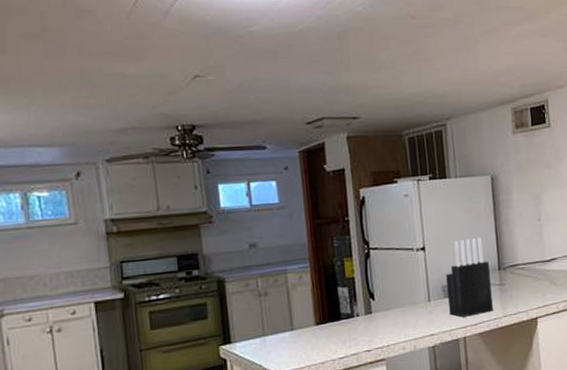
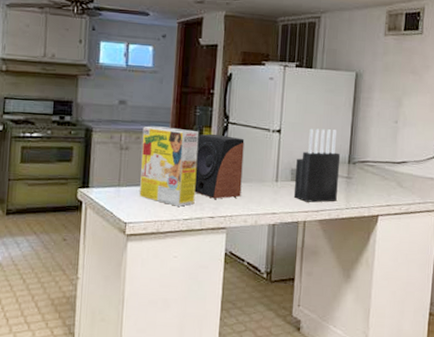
cereal box: none [279,263,348,346] -> present [139,126,199,207]
speaker: none [340,262,395,332] -> present [194,134,245,200]

